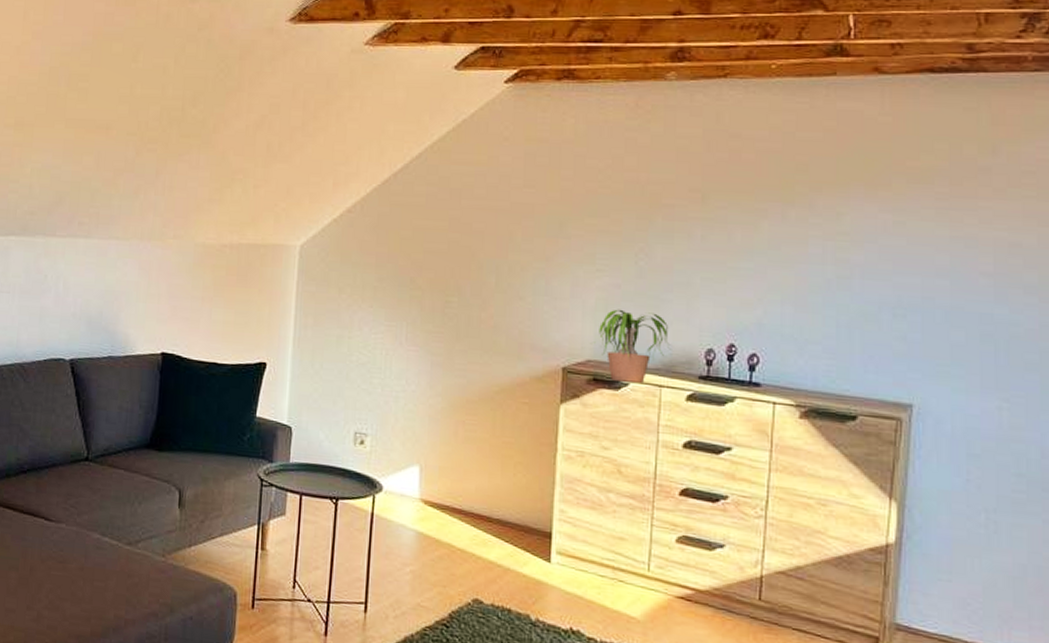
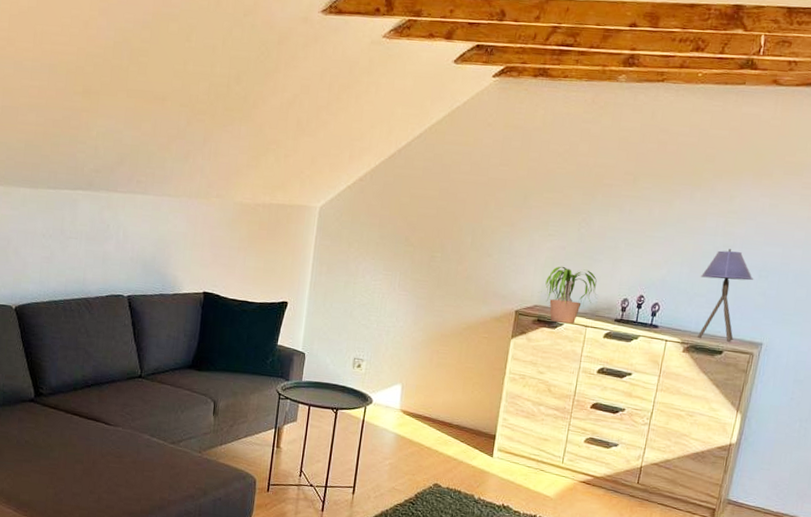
table lamp: none [810,281,887,406] -> present [696,249,754,343]

